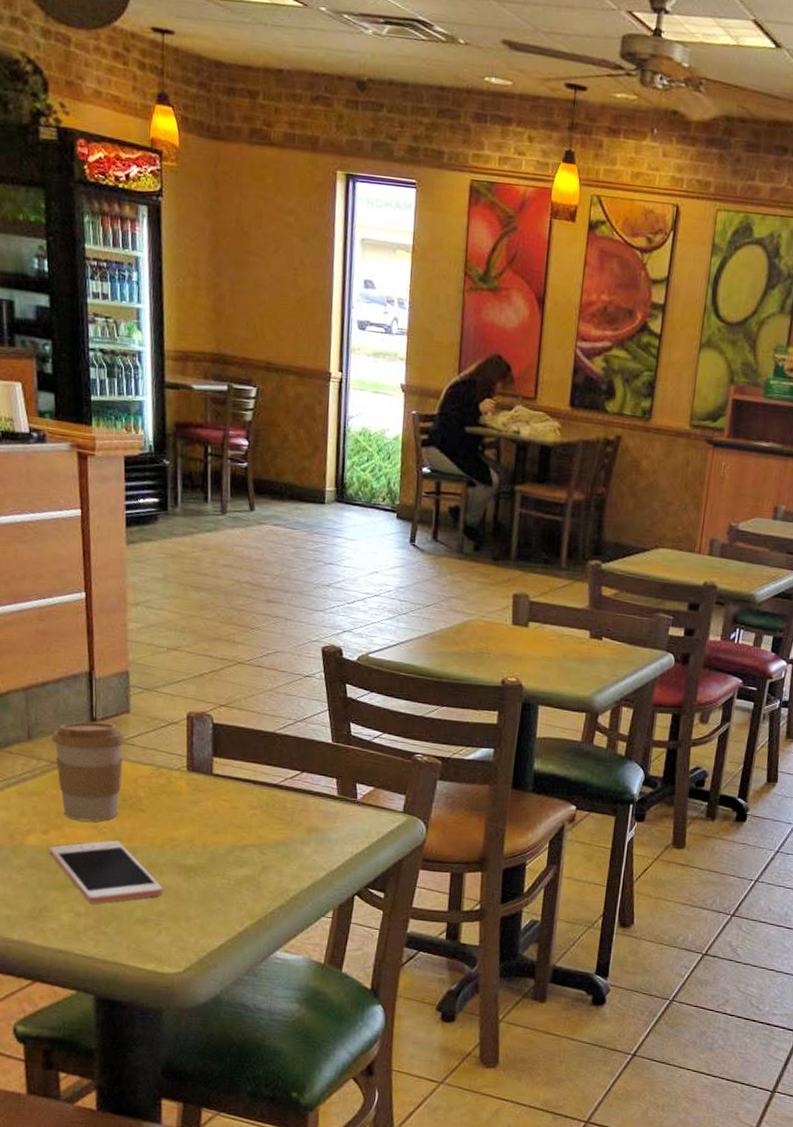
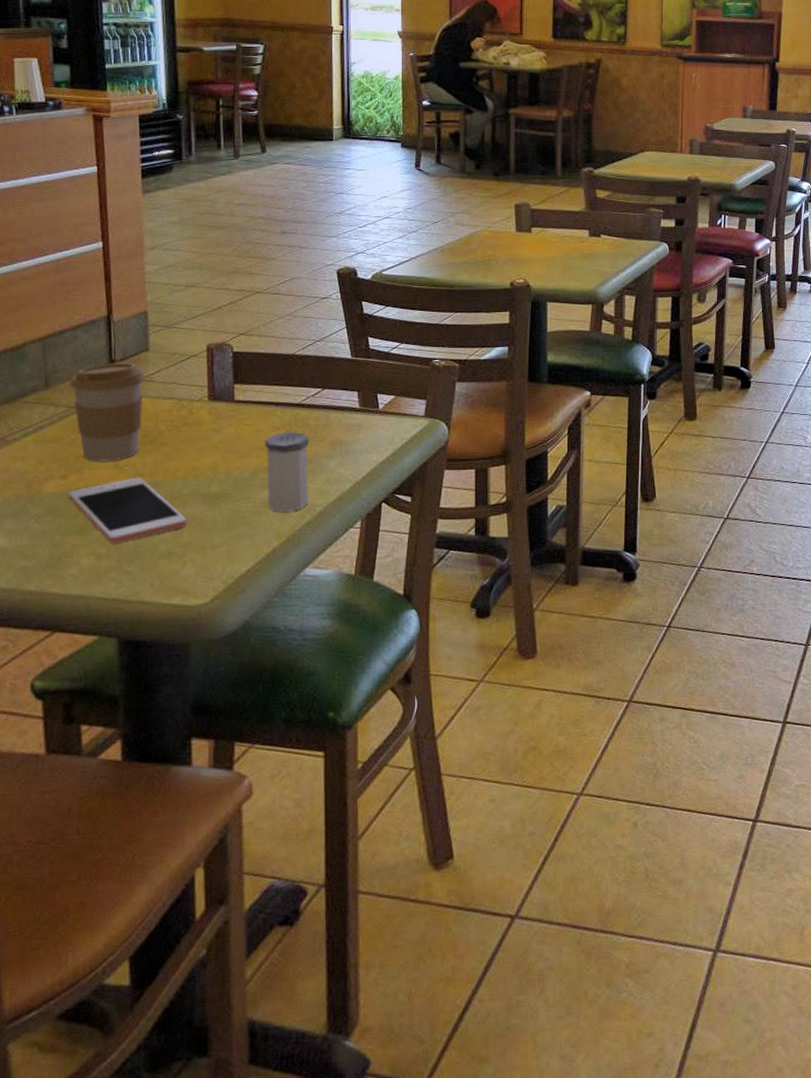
salt shaker: none [241,812,285,894] -> present [265,431,309,513]

